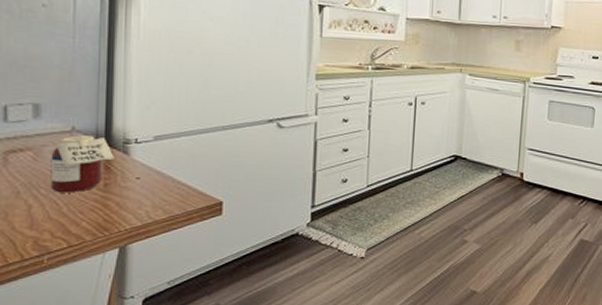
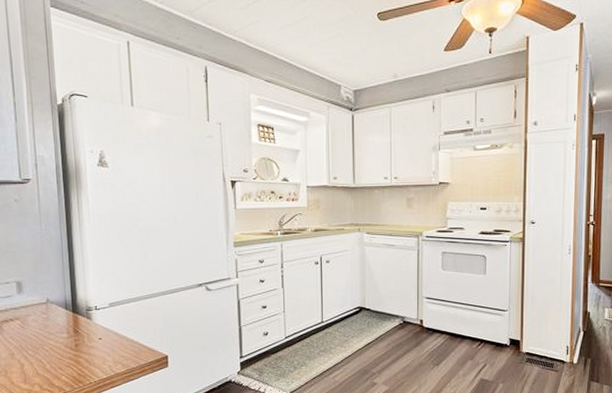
jar: present [50,135,114,193] -> none [33,306,81,353]

